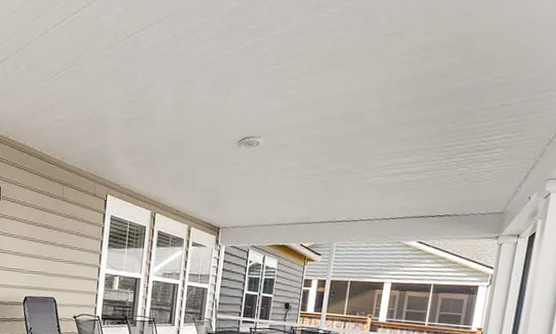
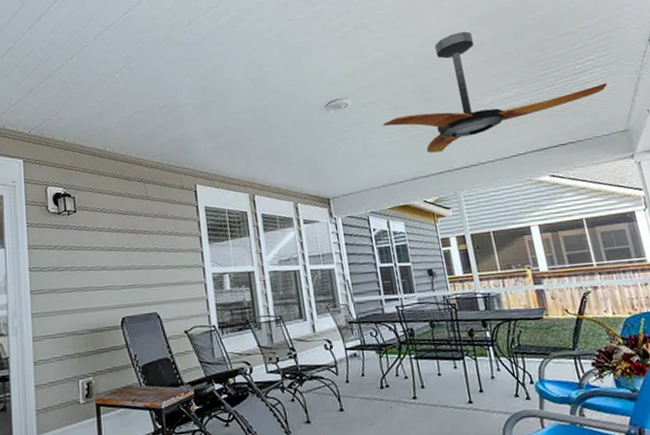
ceiling fan: none [285,89,503,203] -> present [382,31,608,153]

